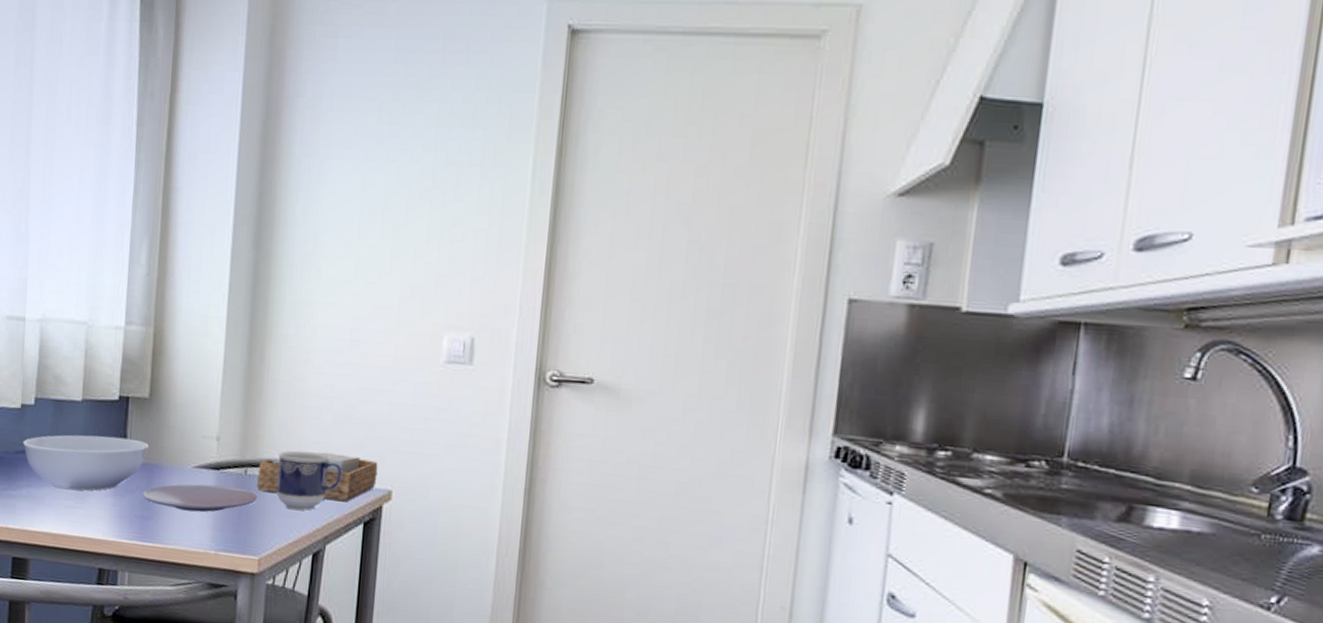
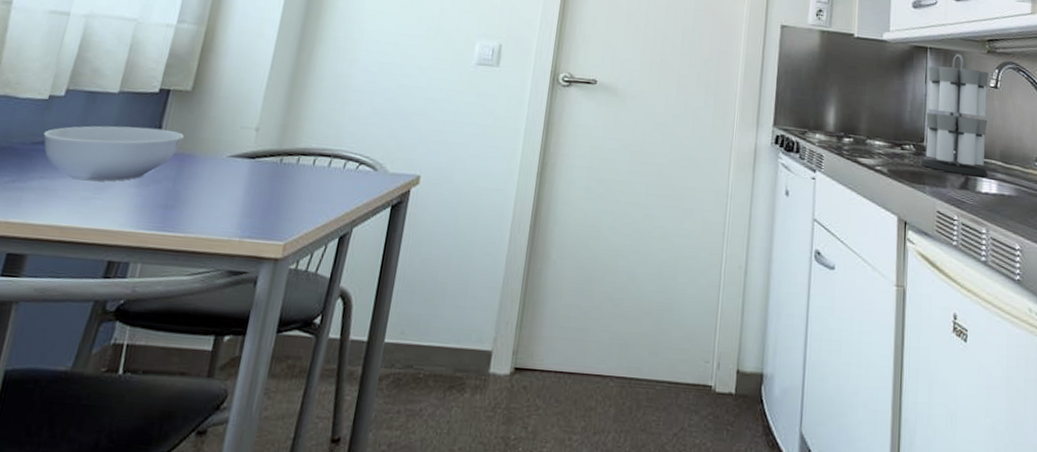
plate: present [143,484,258,512] -> none [170,172,291,200]
napkin holder: present [256,452,378,502] -> none [290,141,410,187]
cup: present [276,450,343,511] -> none [310,140,376,196]
spice rack: none [1055,330,1184,506] -> present [920,53,989,177]

